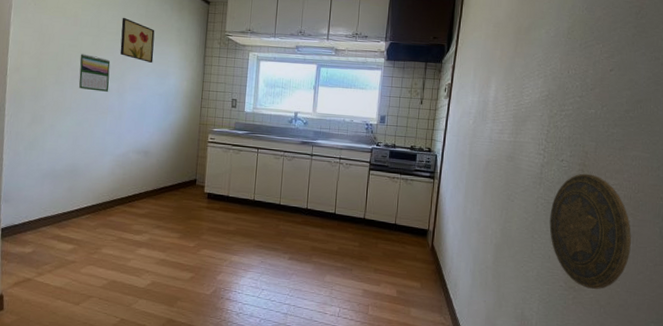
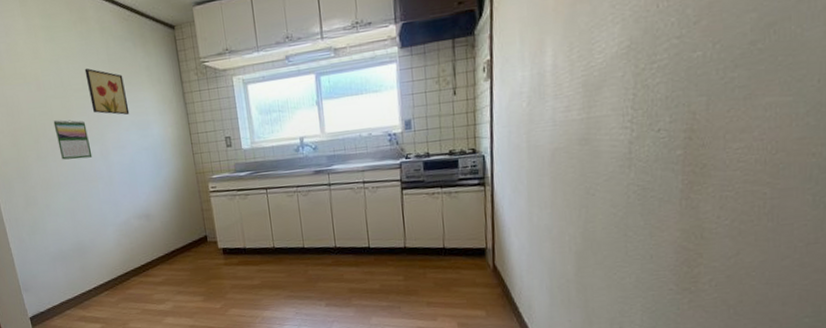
decorative plate: present [549,173,631,289] -> none [647,140,769,288]

